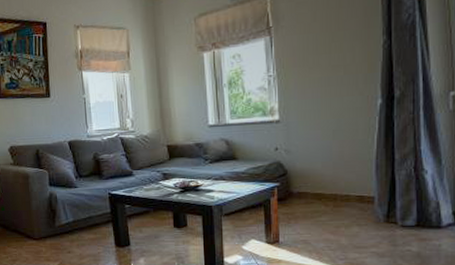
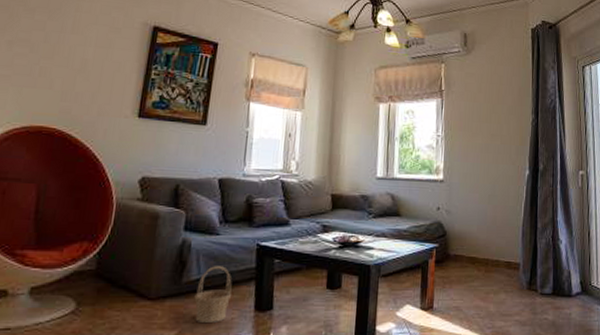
basket: none [67,212,96,256] -> present [194,266,232,322]

